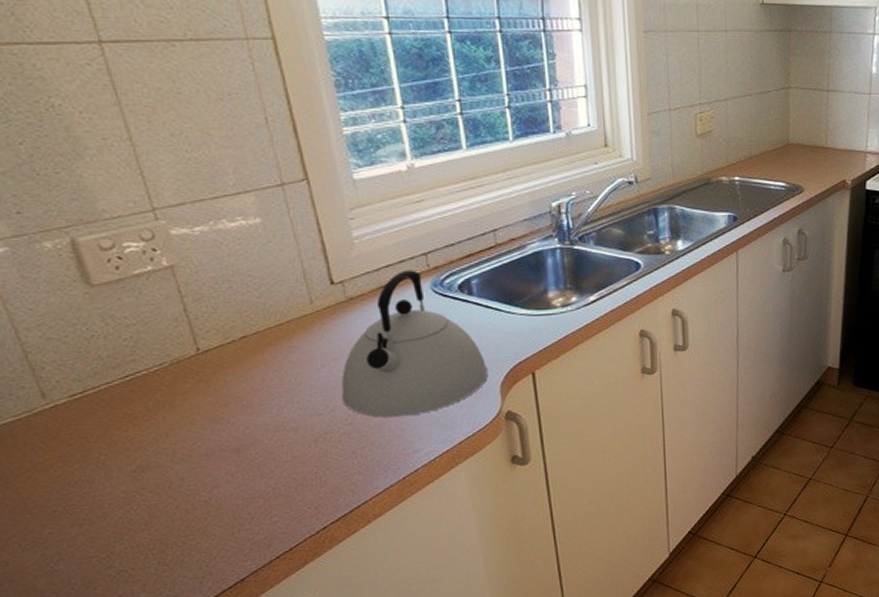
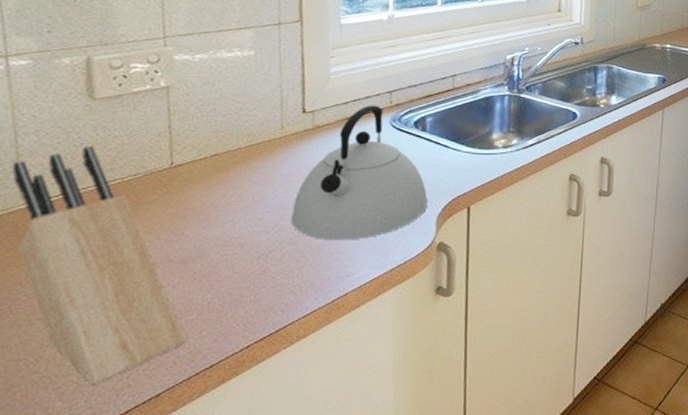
knife block: none [22,337,259,575] -> present [12,146,187,385]

